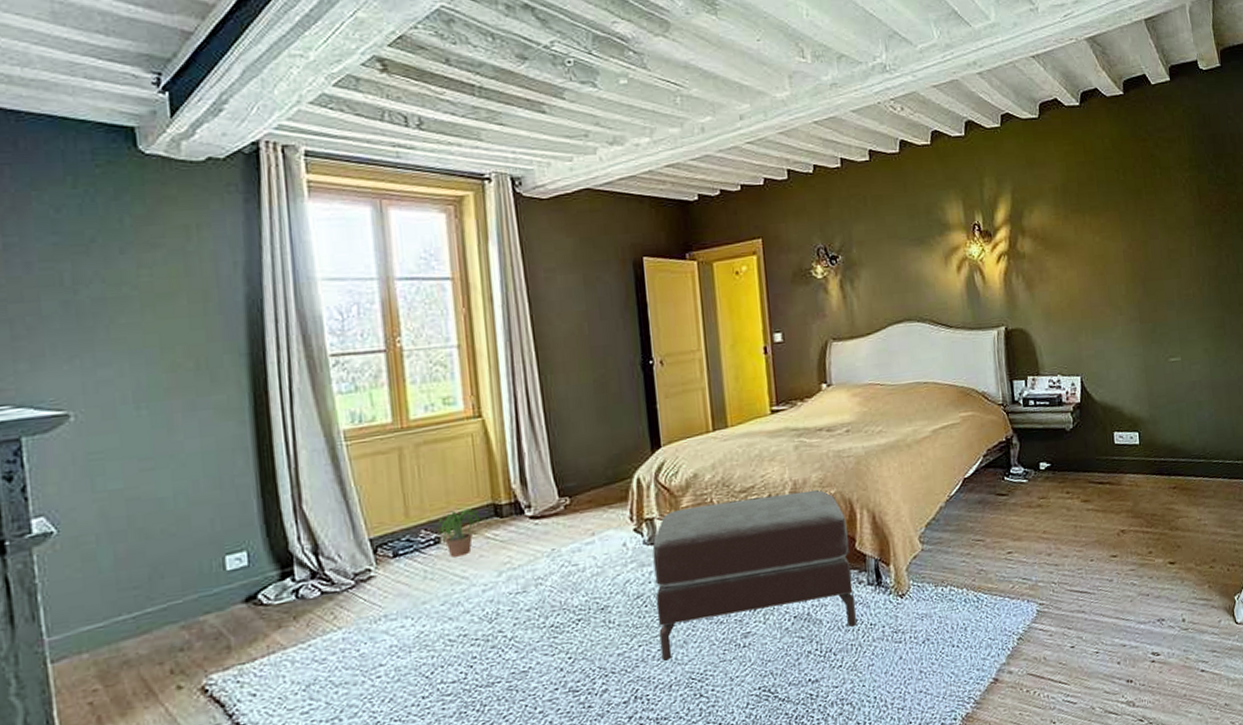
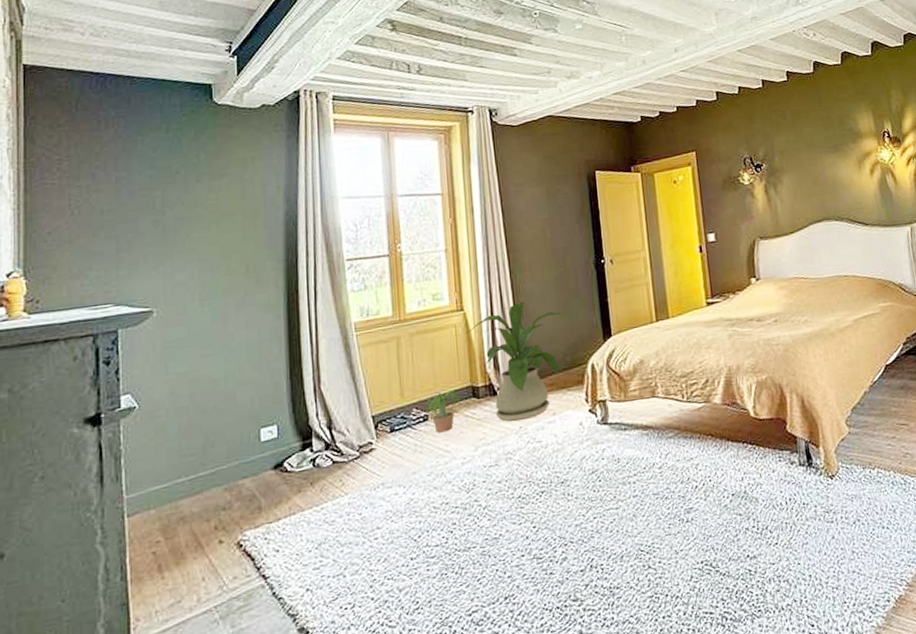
house plant: none [489,407,612,544] -> present [469,301,570,422]
ottoman: present [652,490,857,661] -> none [605,375,790,533]

